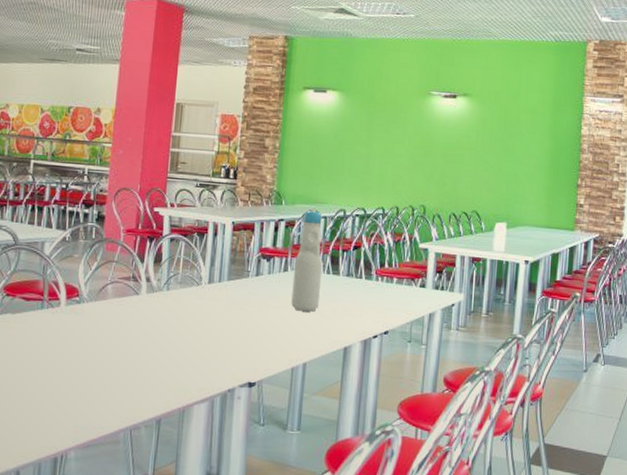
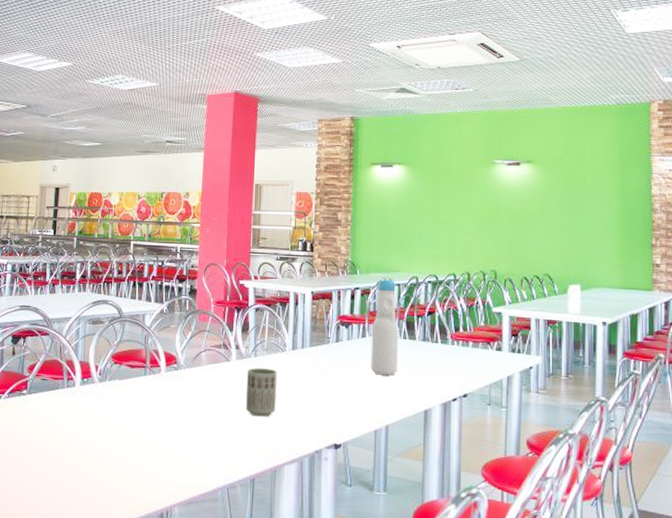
cup: none [155,302,191,354] -> present [246,368,277,417]

